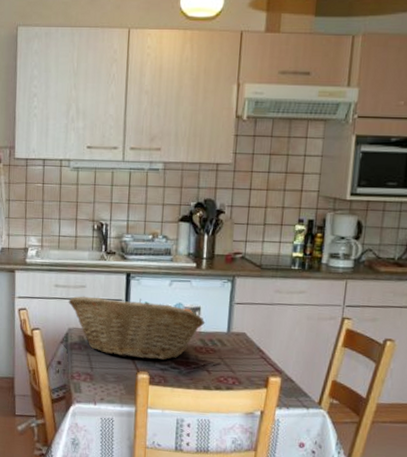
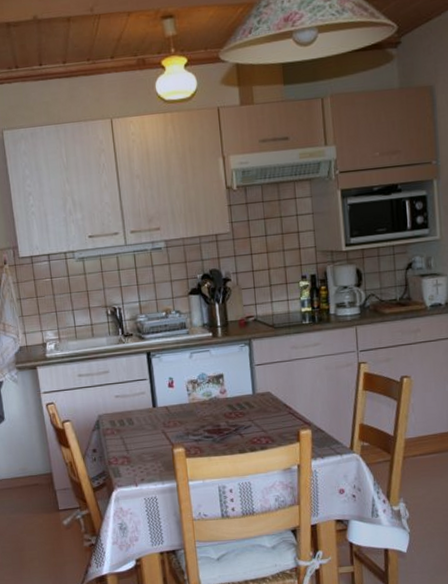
fruit basket: present [68,296,205,360] -> none [94,375,230,435]

